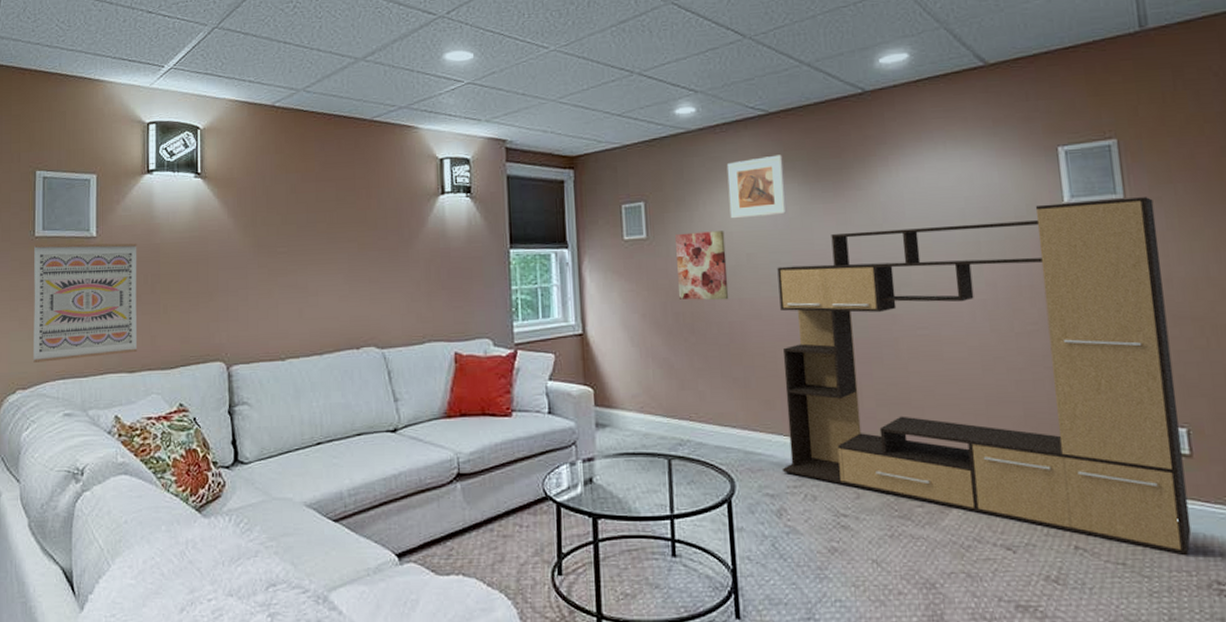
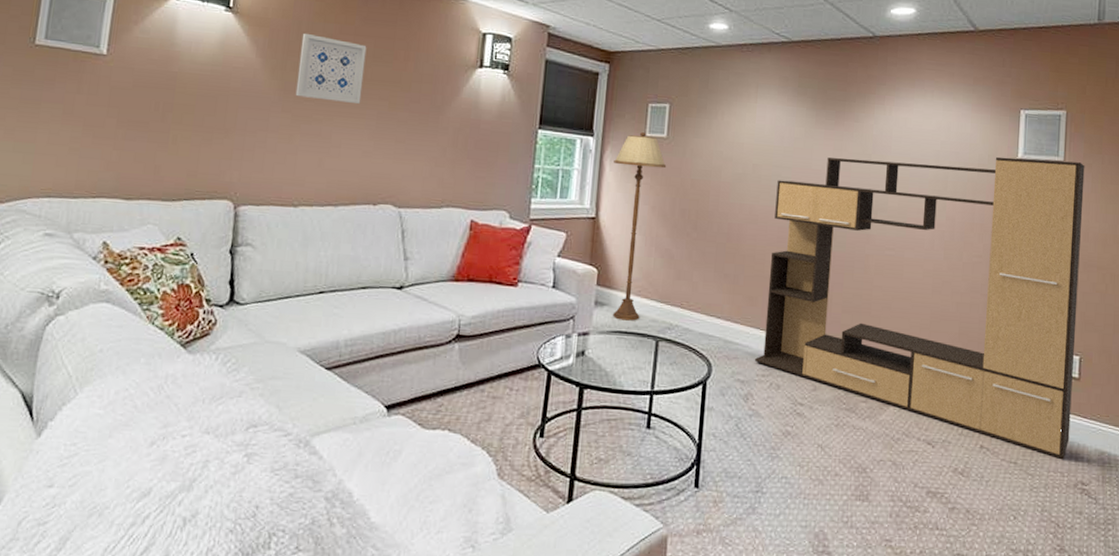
wall art: present [33,243,138,362] -> none [16,52,152,180]
wall art: none [267,186,331,251] -> present [295,33,367,104]
floor lamp: none [593,236,651,441] -> present [613,132,667,321]
wall art: present [675,231,729,301] -> none [687,138,737,204]
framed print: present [726,154,787,219] -> none [744,79,797,134]

